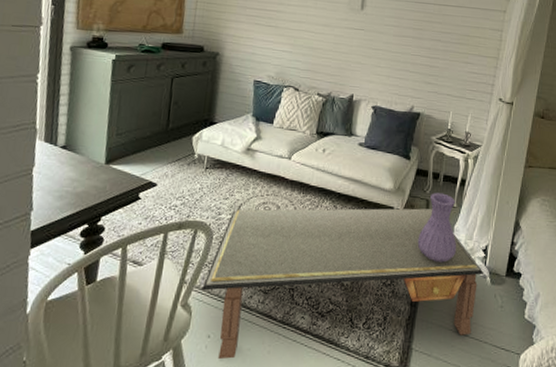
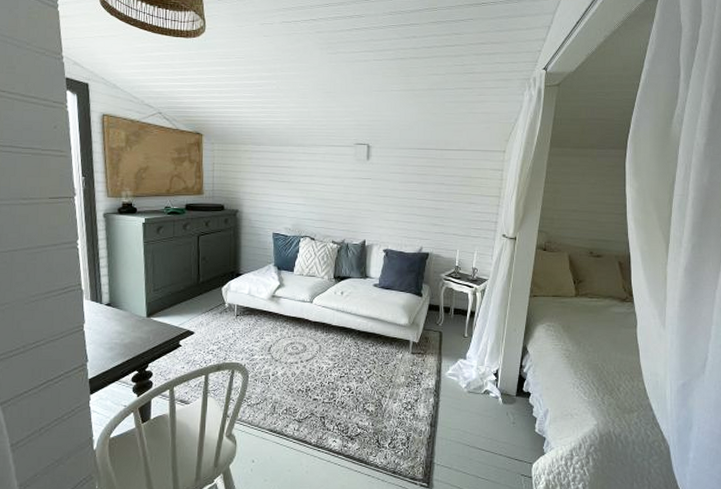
coffee table: present [201,208,483,360] -> none [243,340,495,480]
vase: present [417,192,457,263] -> none [433,325,470,387]

